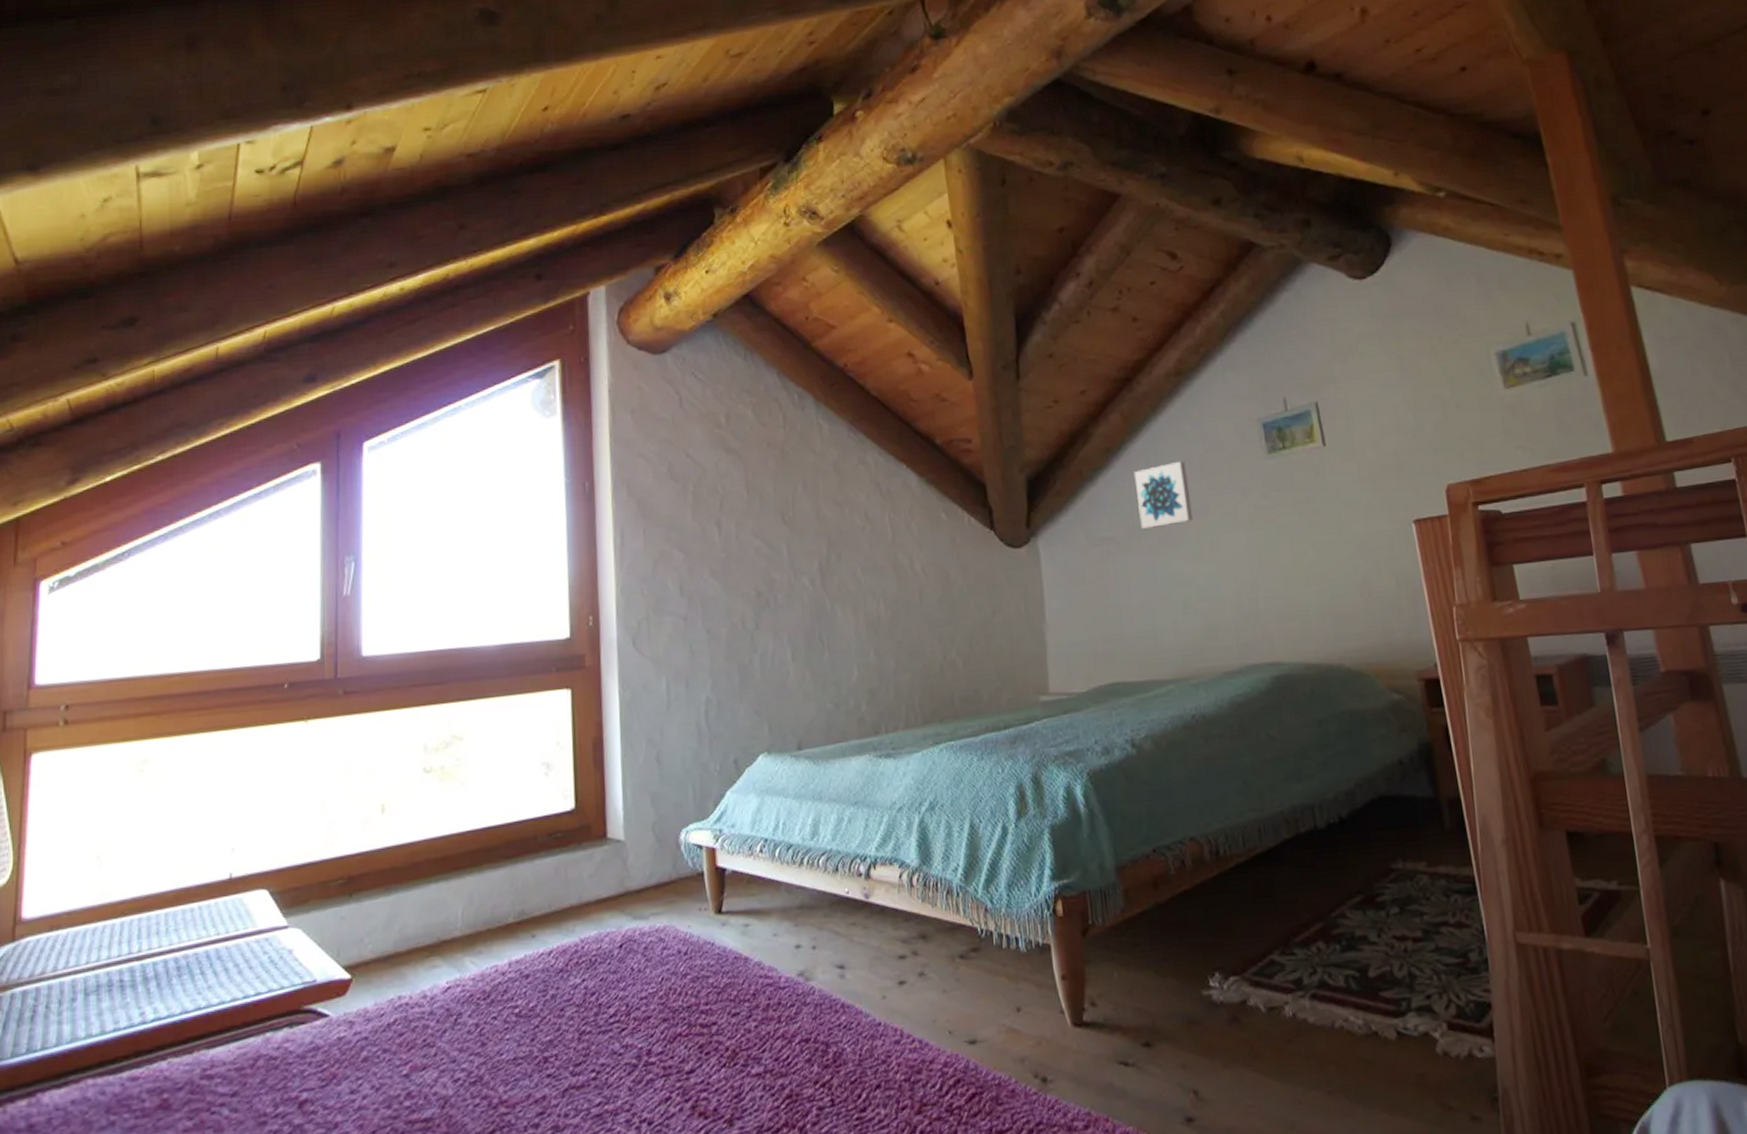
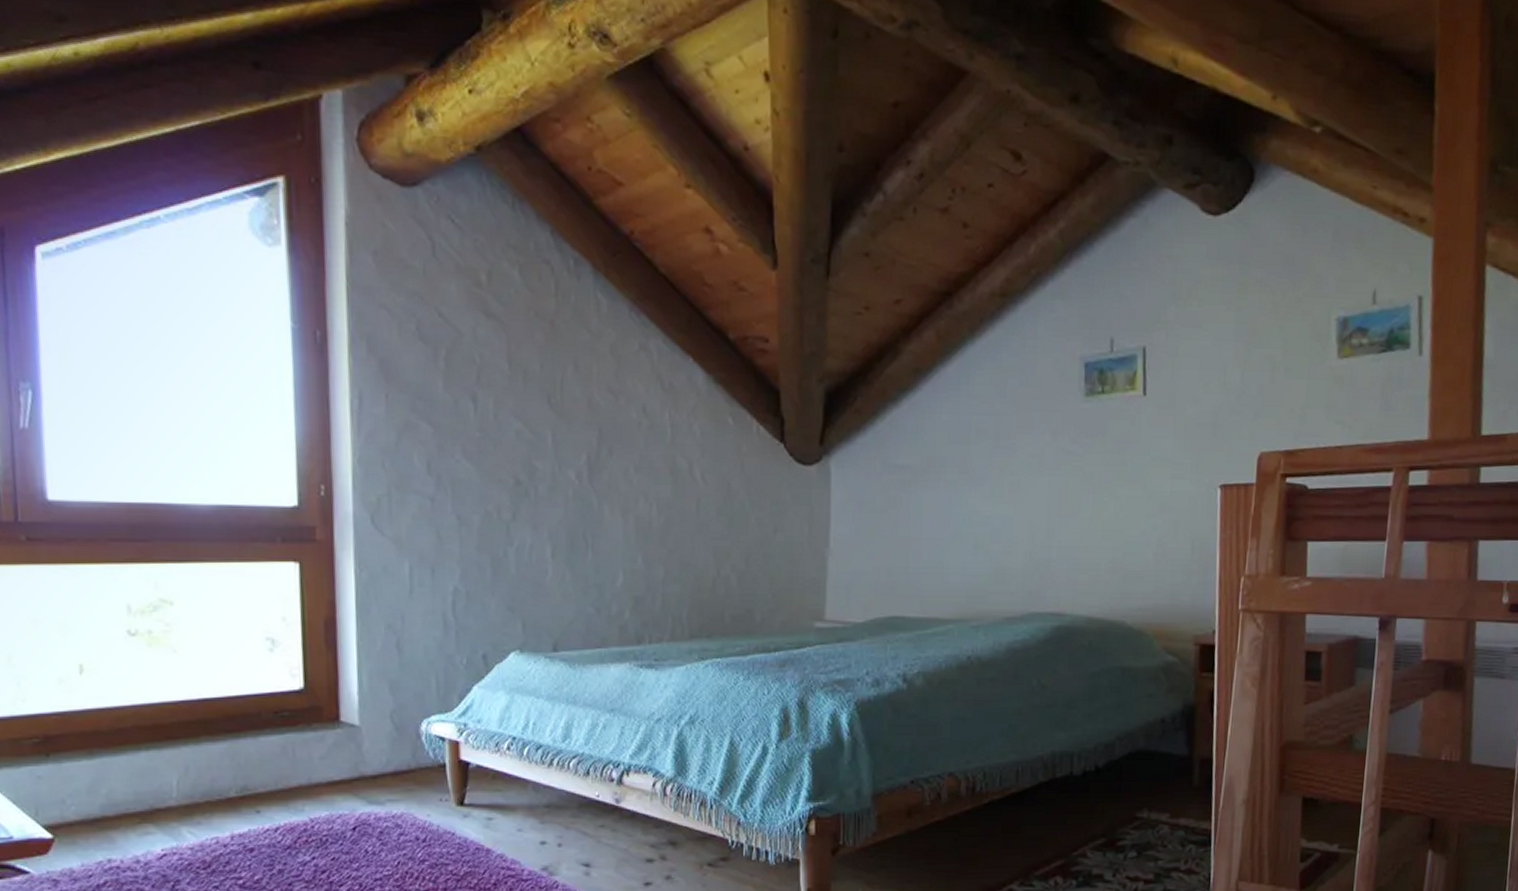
wall art: present [1133,461,1193,529] -> none [941,392,998,461]

